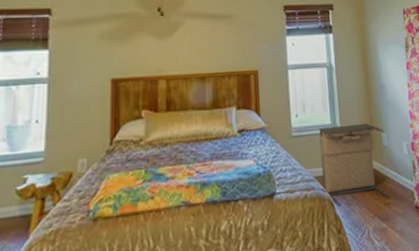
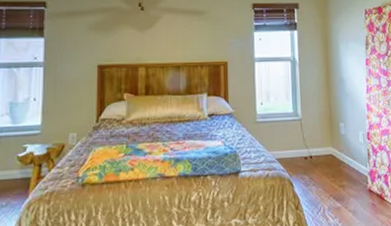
laundry hamper: present [319,122,391,206] -> none [281,112,345,186]

